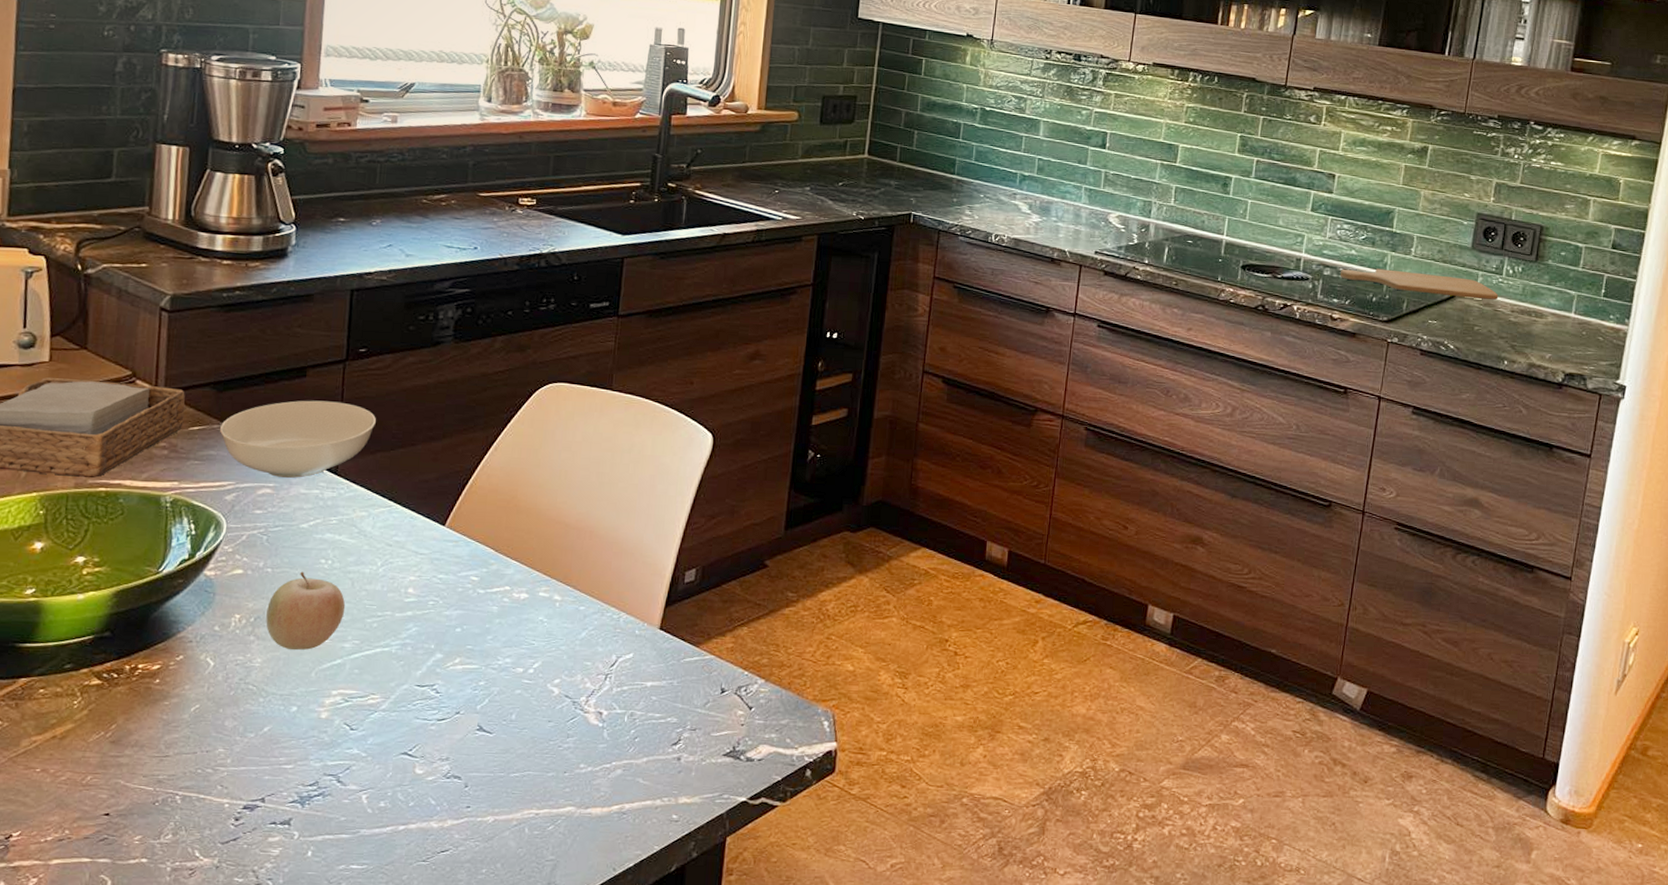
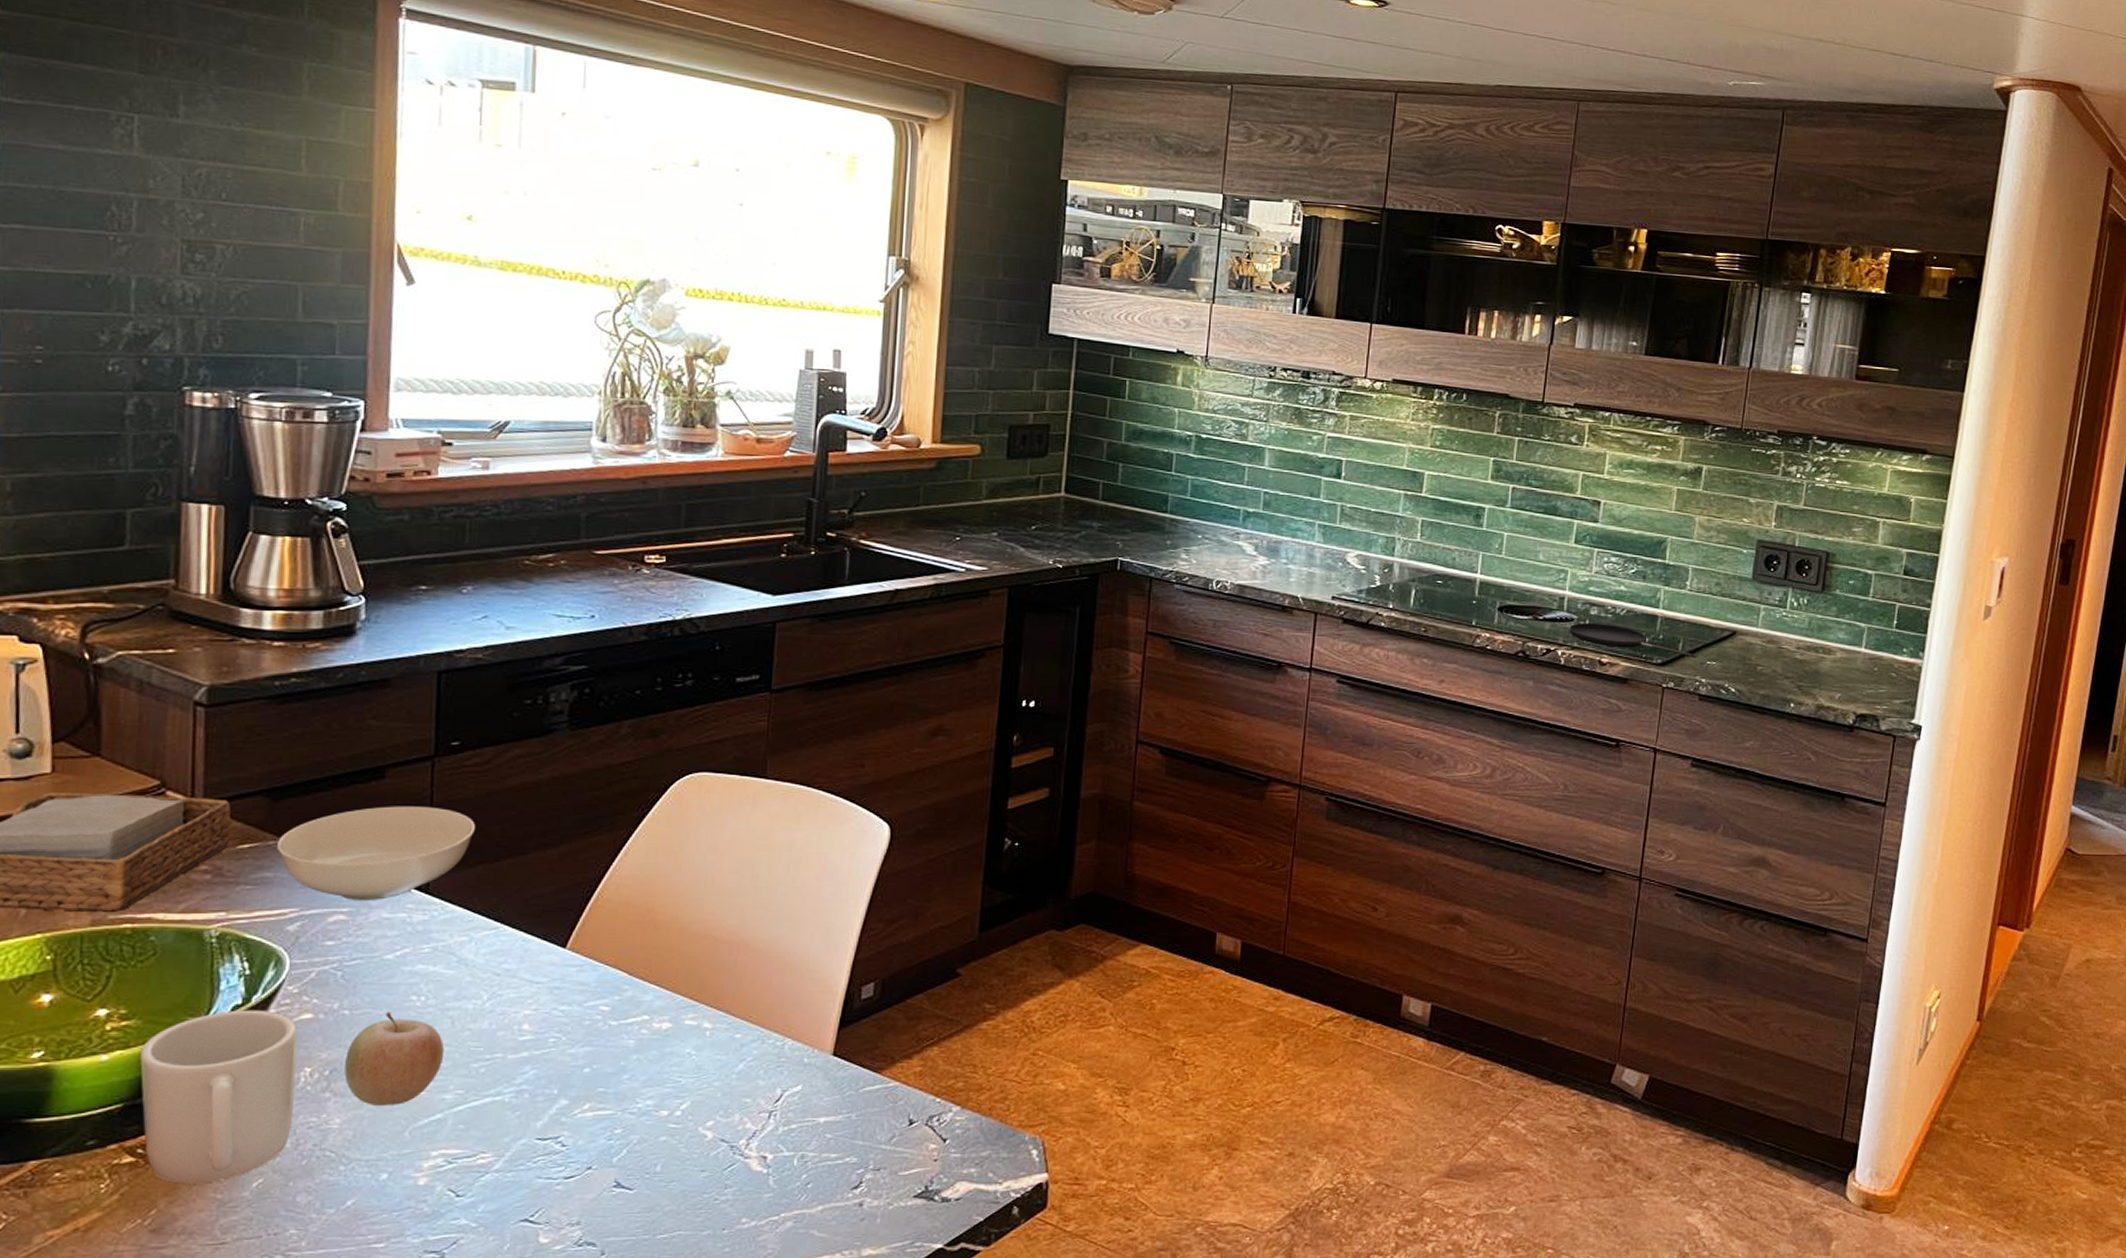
mug: none [107,563,231,706] -> present [140,1009,298,1184]
frying pan: none [1304,282,1420,317] -> present [1569,623,1697,658]
chopping board: present [1339,269,1499,301] -> none [1608,605,1783,637]

